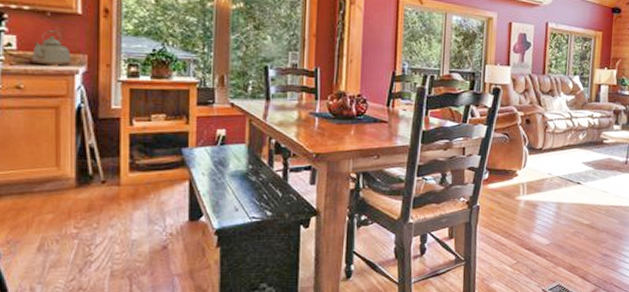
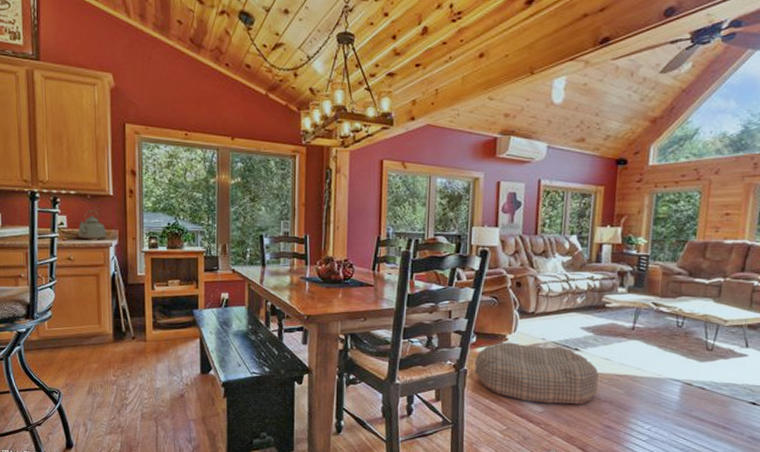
dog bed: none [487,177,597,236] -> present [475,342,599,405]

